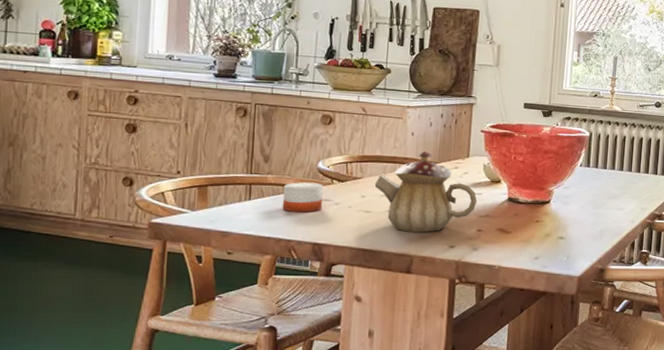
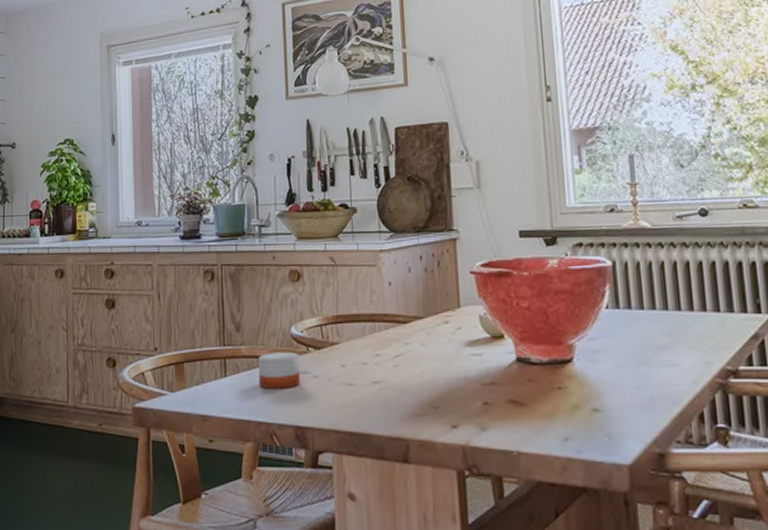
teapot: present [374,151,477,233] -> none [354,304,478,409]

